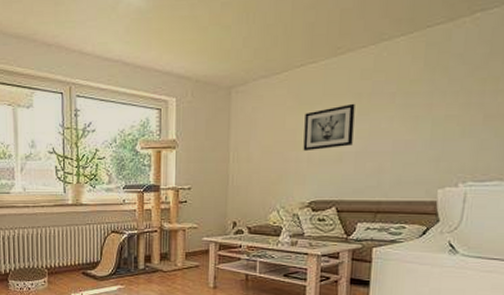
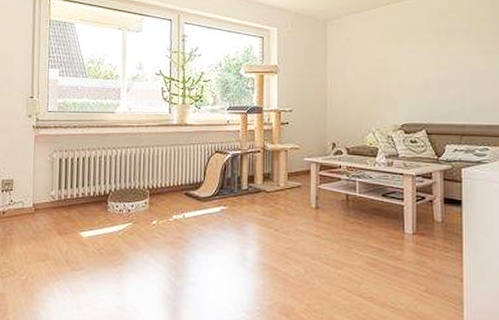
wall art: present [303,103,355,152] -> none [393,37,436,79]

